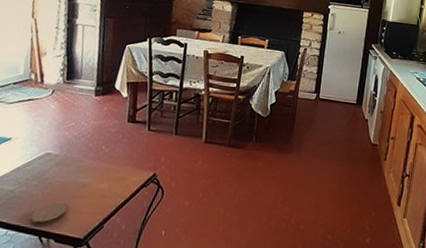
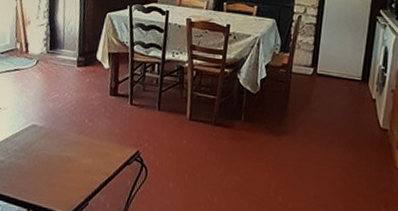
coaster: present [30,203,67,226] -> none [19,176,53,199]

